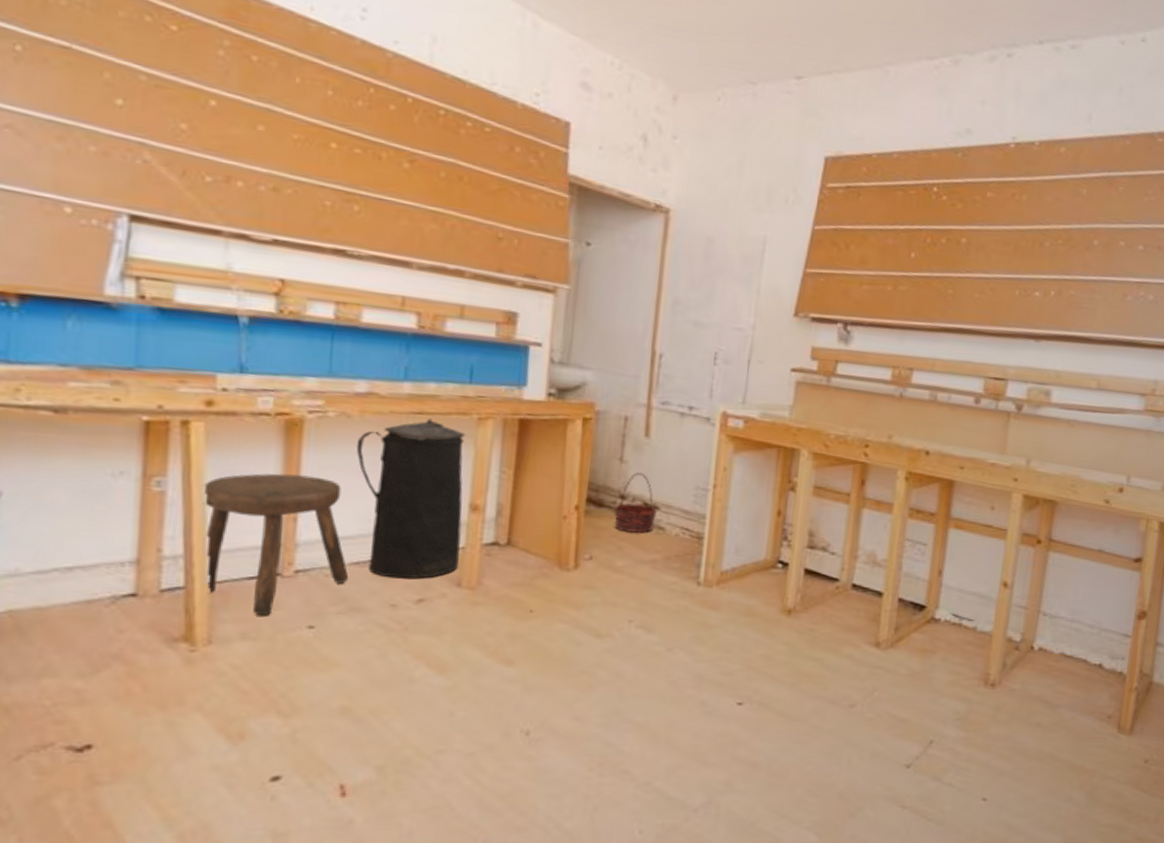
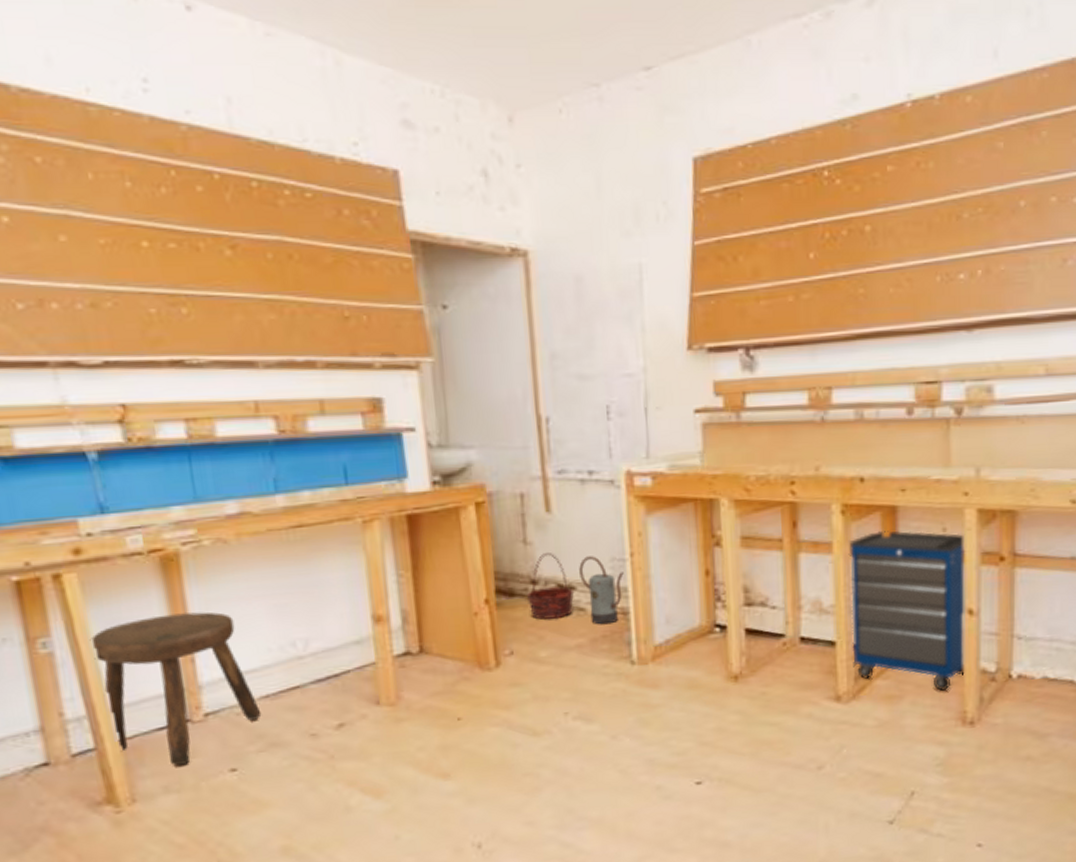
trash can: present [356,418,466,579] -> none [239,530,373,707]
watering can: none [665,481,705,546] -> present [579,556,624,625]
cabinet: none [896,499,1009,652] -> present [848,530,965,691]

